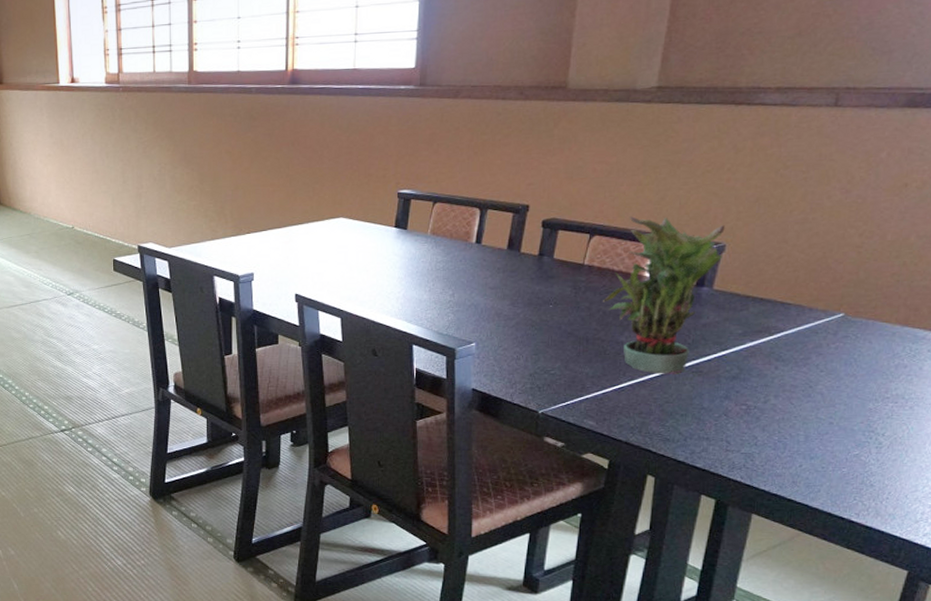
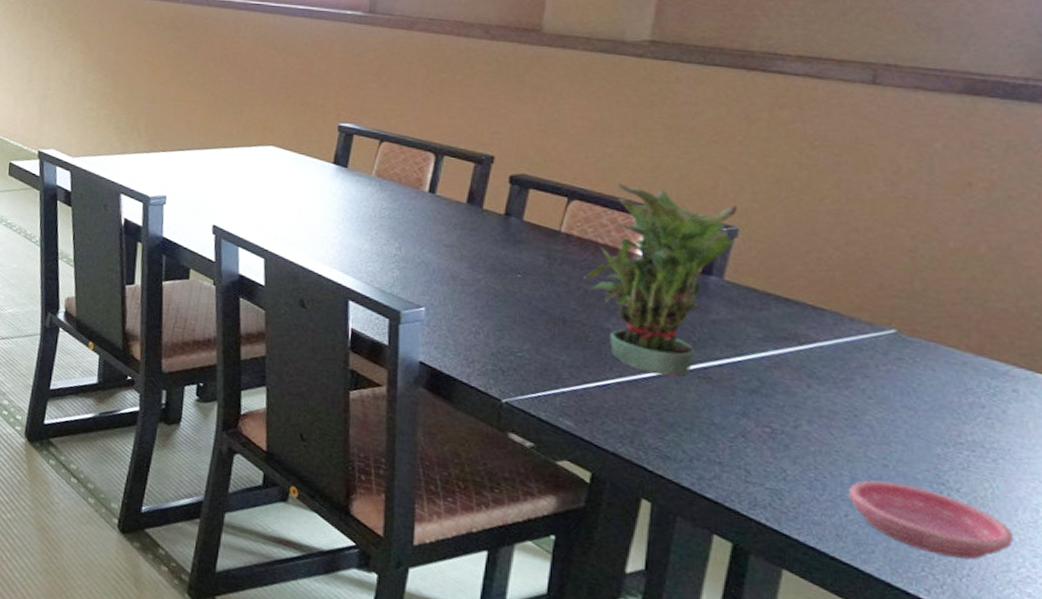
saucer: none [803,435,922,486] -> present [849,480,1015,560]

